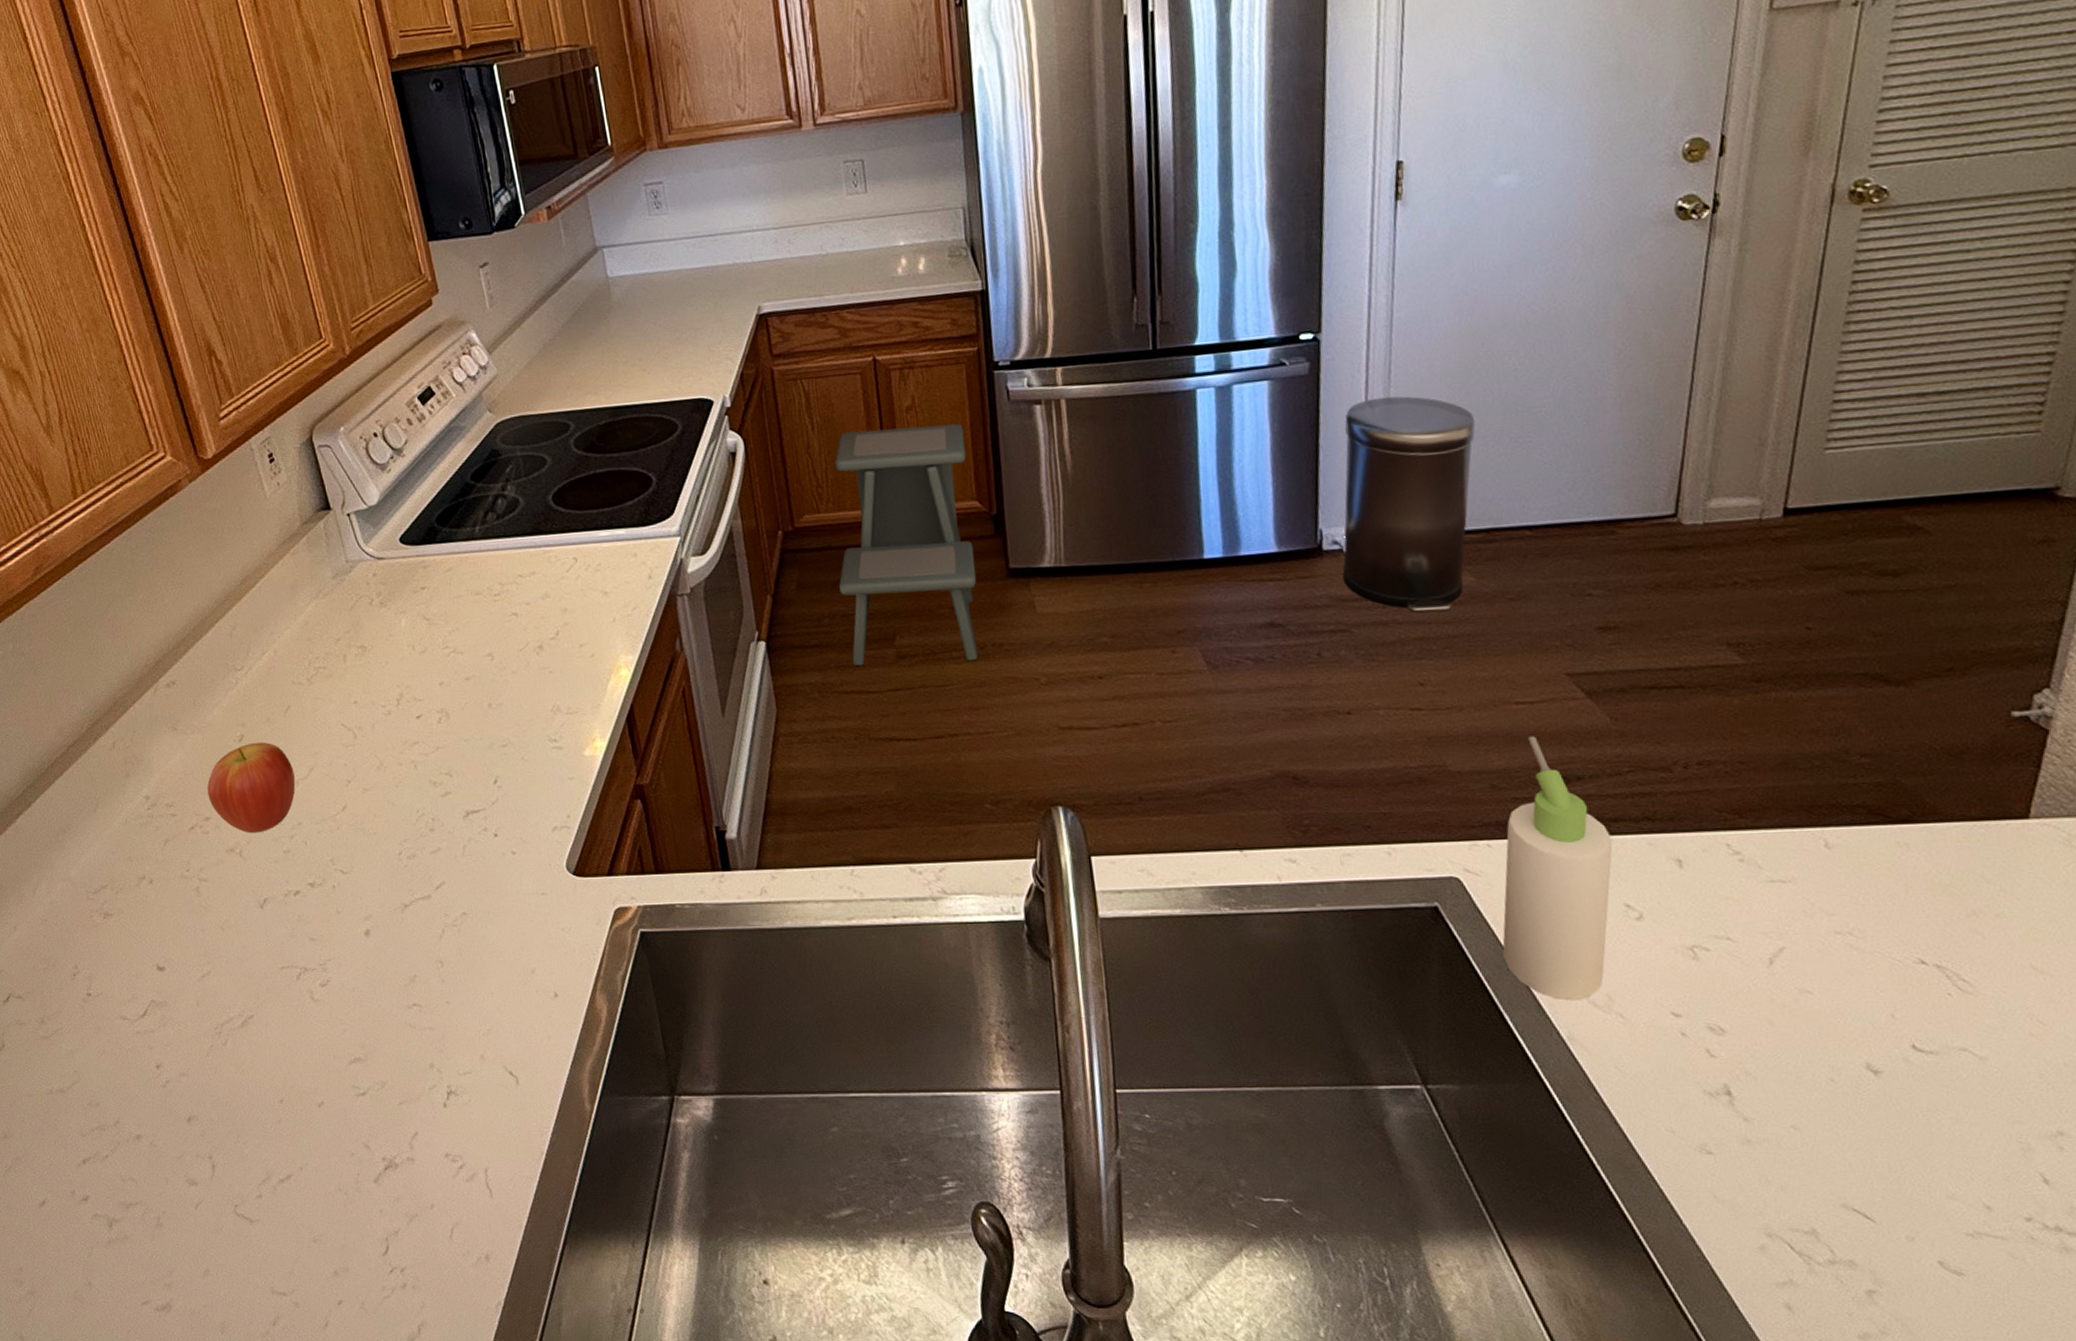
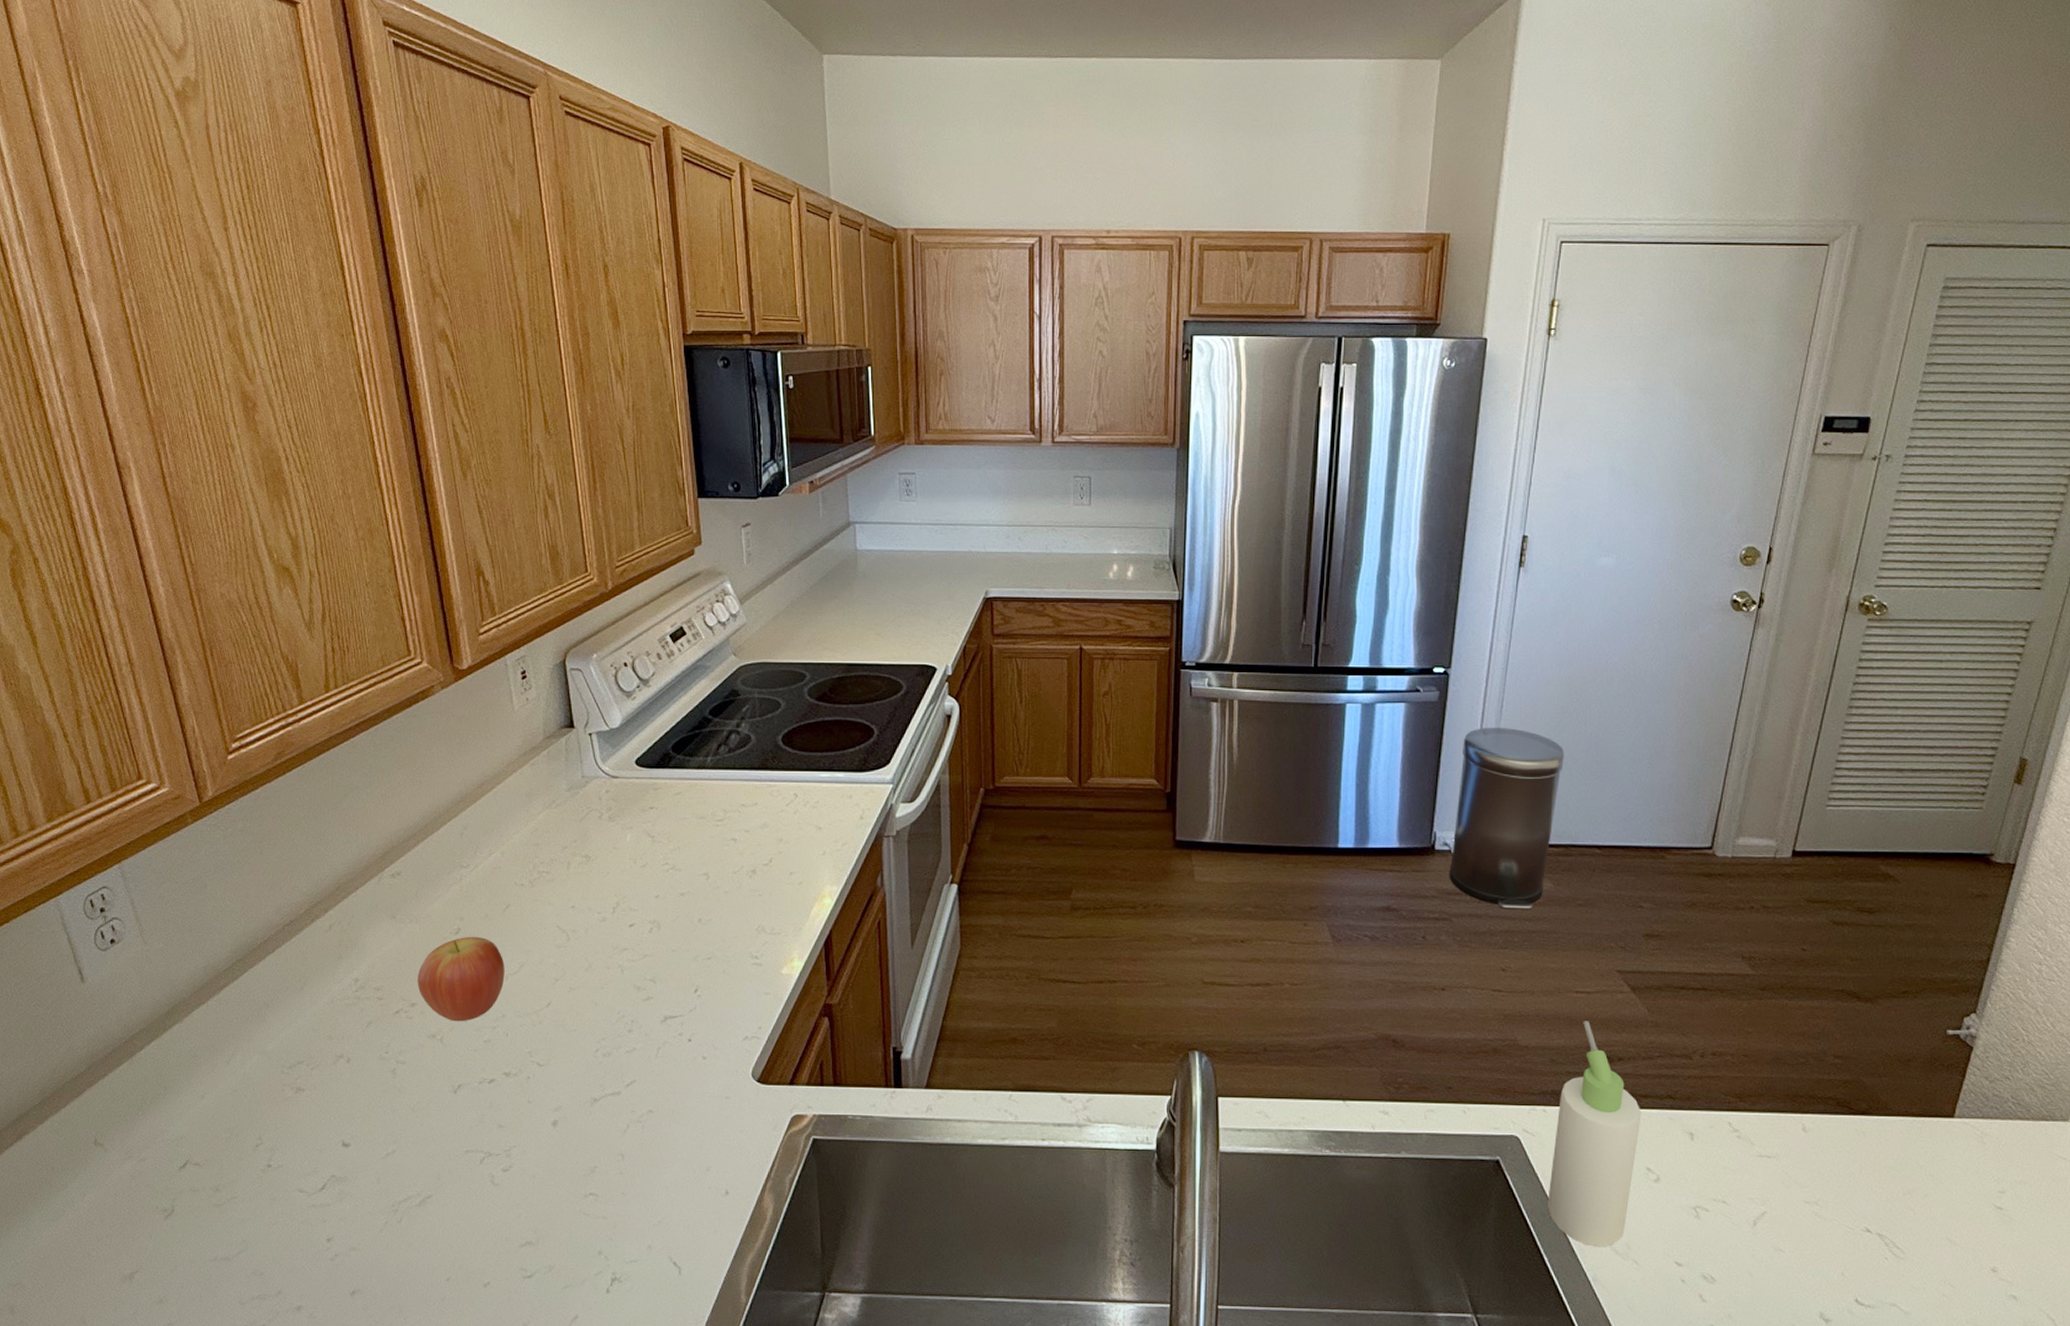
step stool: present [834,424,978,667] -> none [1028,708,1150,918]

